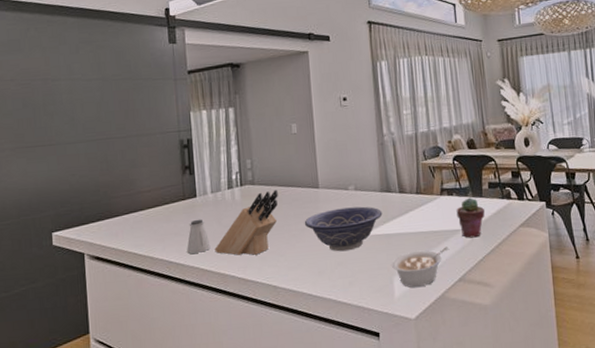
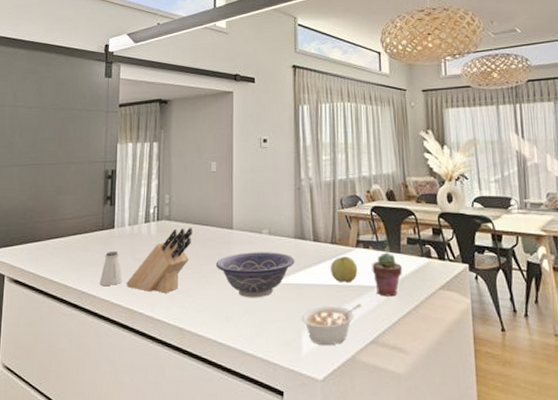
apple: none [417,204,443,229] -> present [331,257,358,283]

